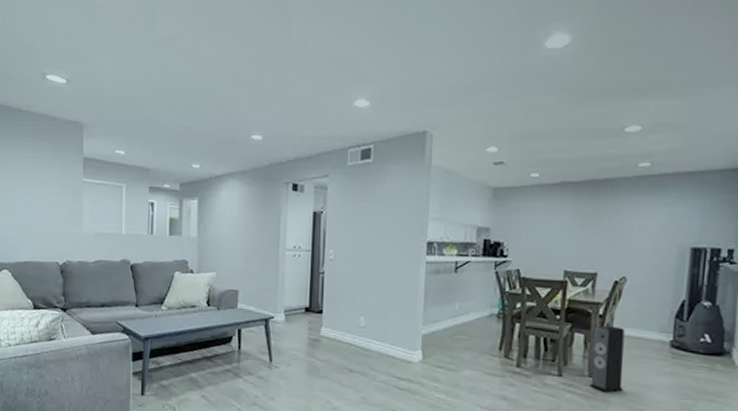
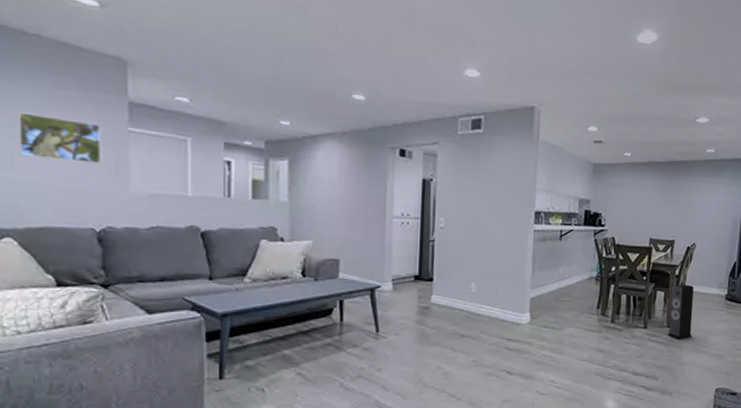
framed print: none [14,172,65,209] -> present [19,112,102,164]

